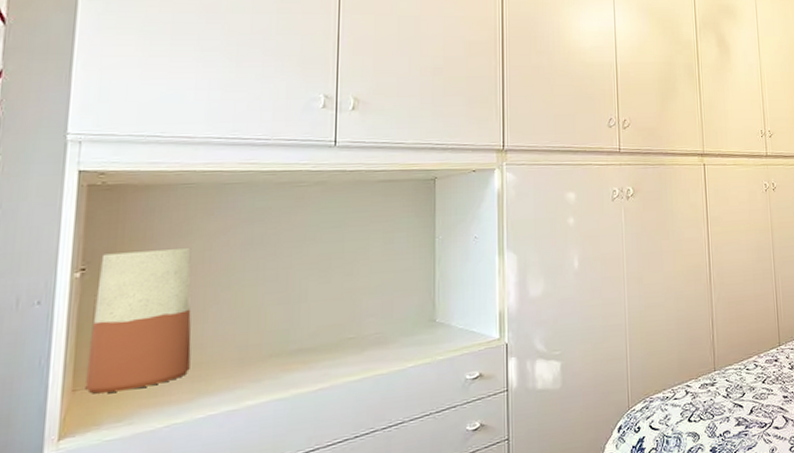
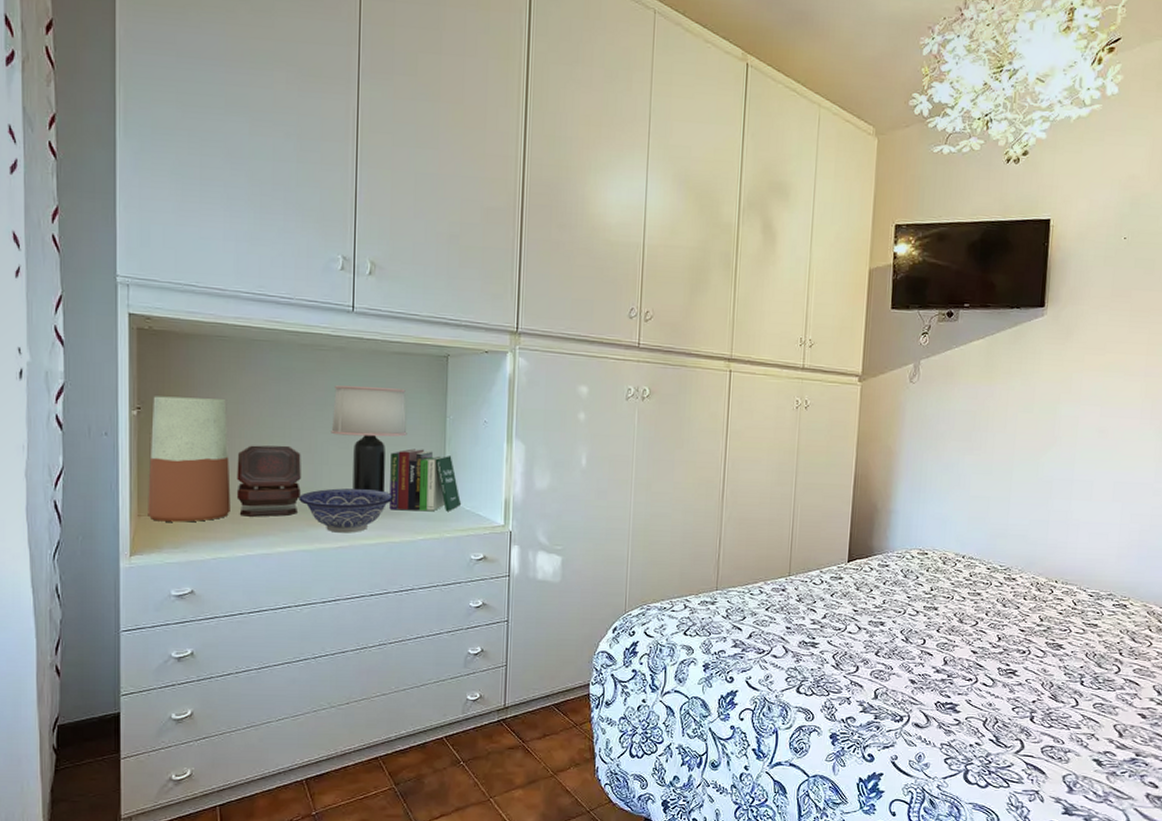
jewelry box: none [198,287,276,372] -> present [236,445,301,517]
decorative bowl: none [273,321,381,374] -> present [299,488,394,533]
table lamp: none [310,215,394,326] -> present [331,385,407,493]
books: none [376,272,453,341] -> present [389,448,461,512]

